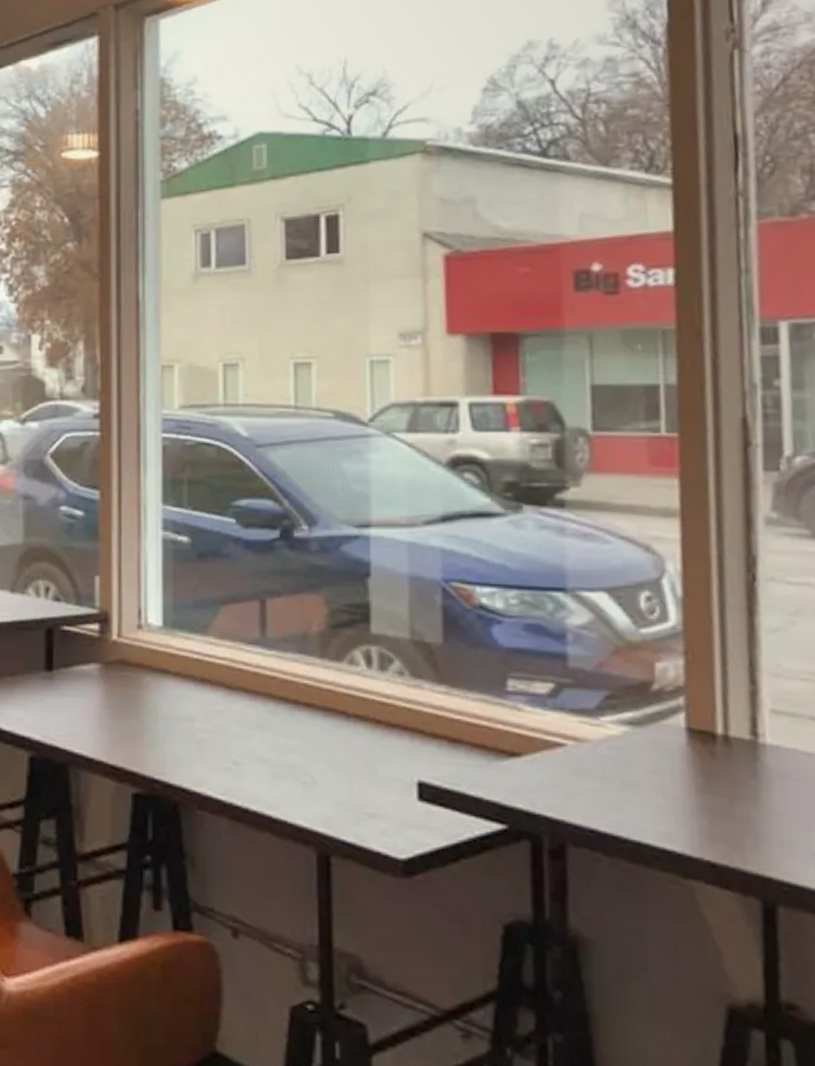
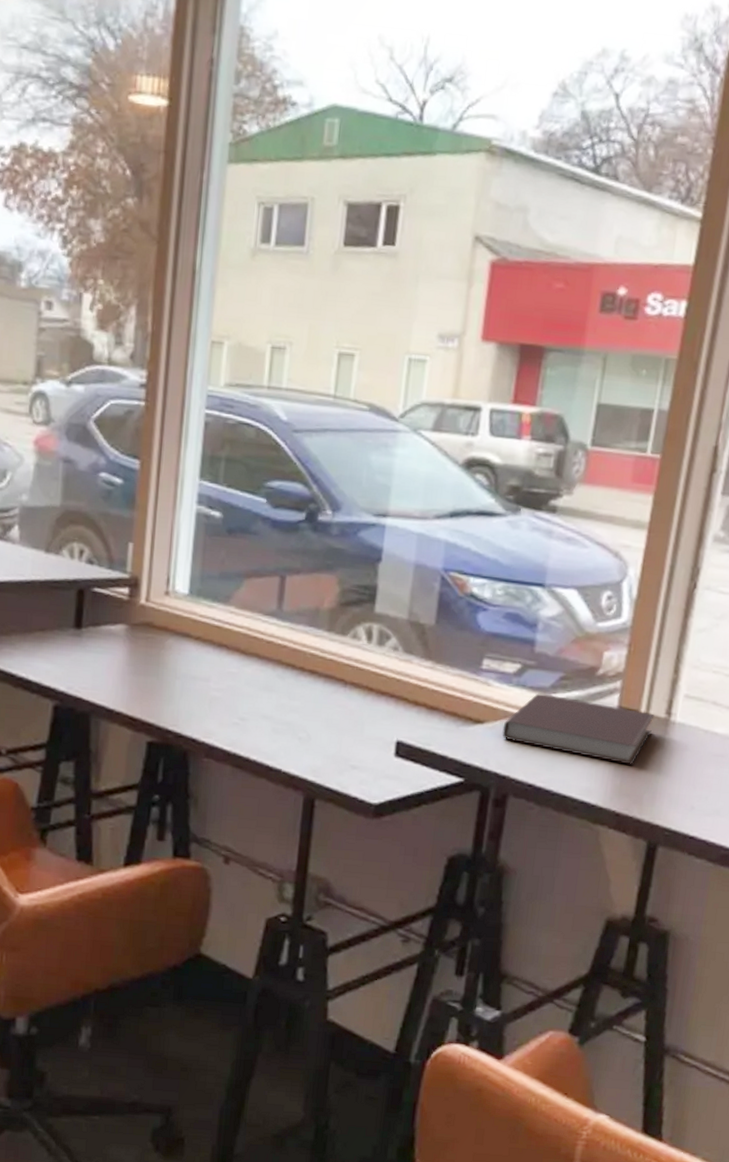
notebook: none [545,716,737,801] -> present [502,693,655,765]

